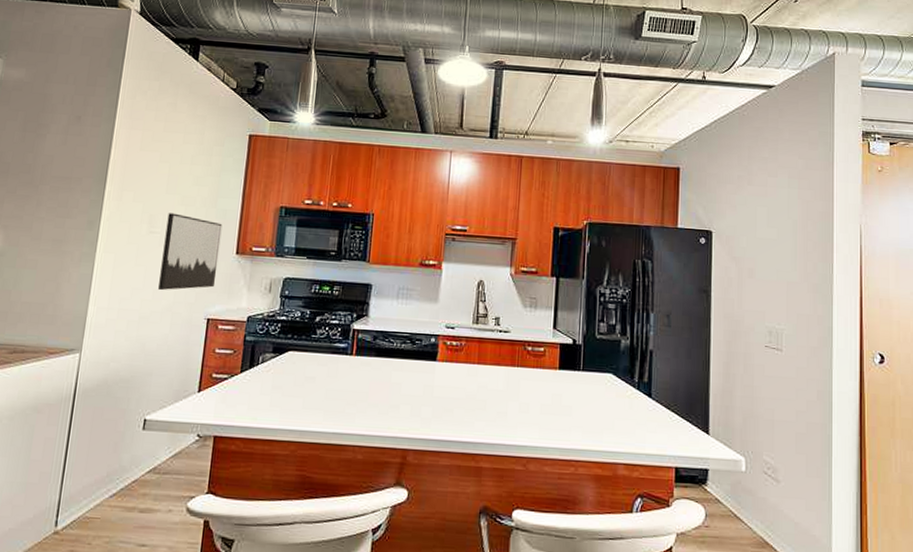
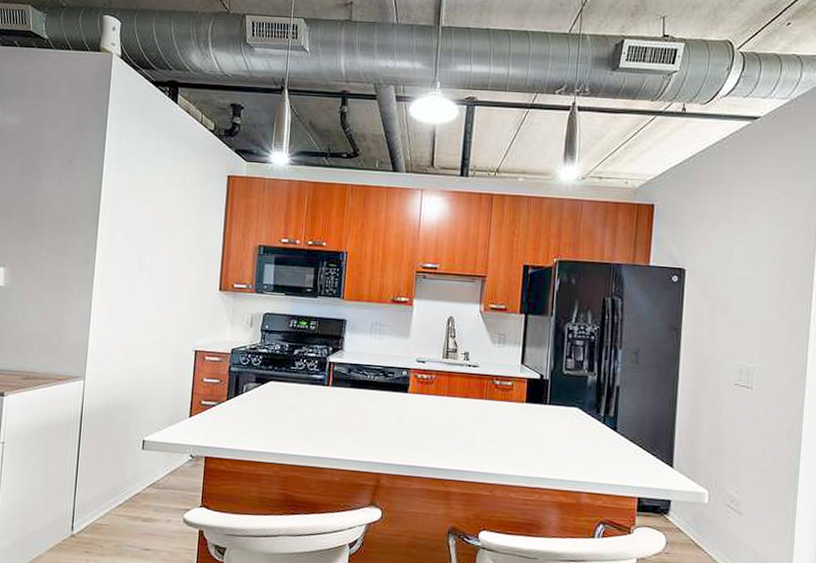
wall art: present [158,213,223,291] -> none [150,251,206,324]

